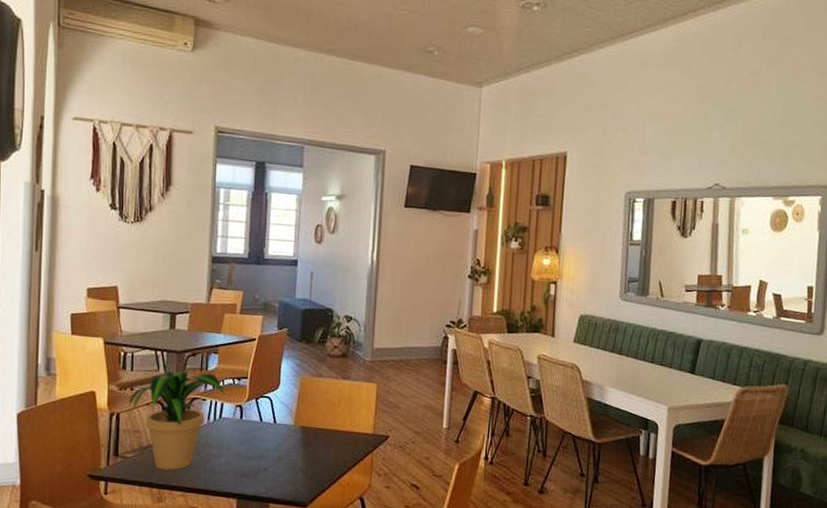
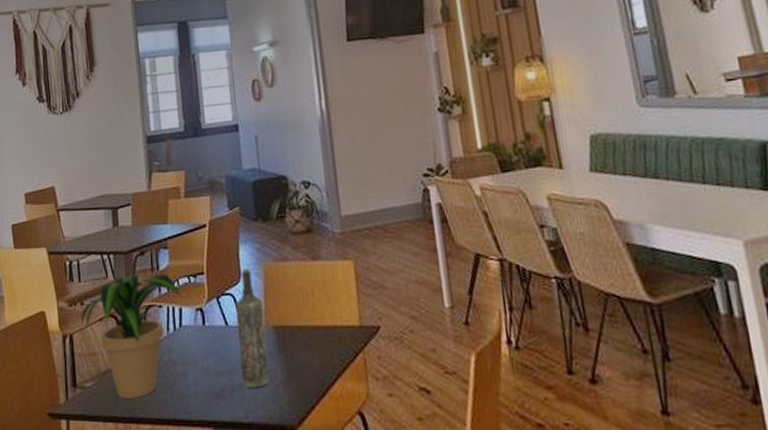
bottle: none [267,379,296,472] -> present [235,269,270,388]

